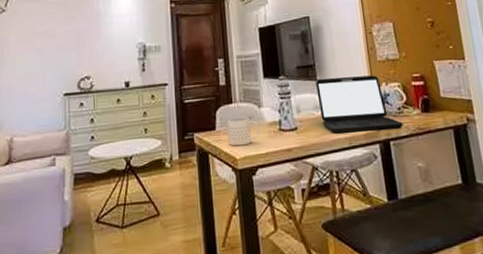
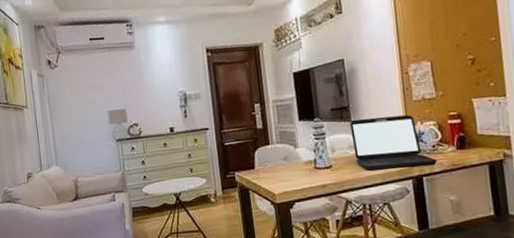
table lamp: none [56,59,79,98] -> present [107,108,128,143]
mug: present [226,116,260,147] -> none [264,156,296,183]

